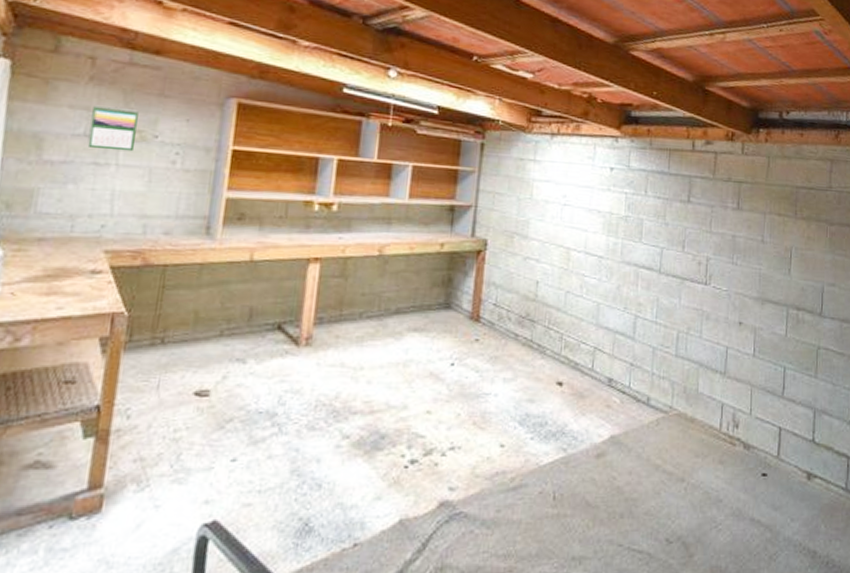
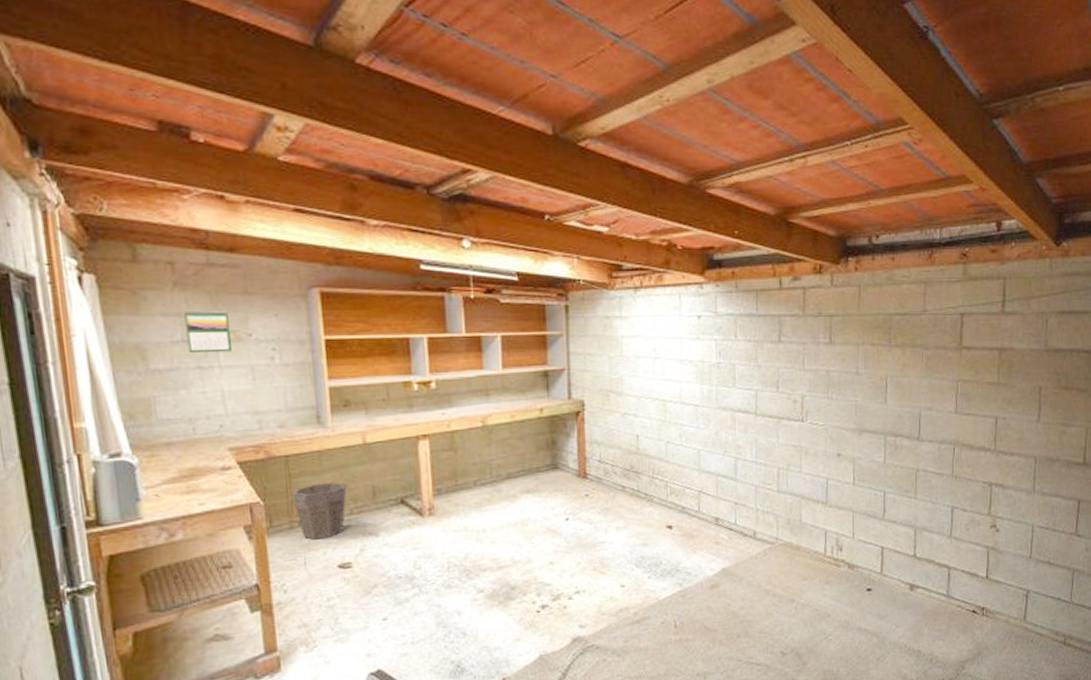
waste bin: none [160,298,223,361] -> present [292,482,347,540]

